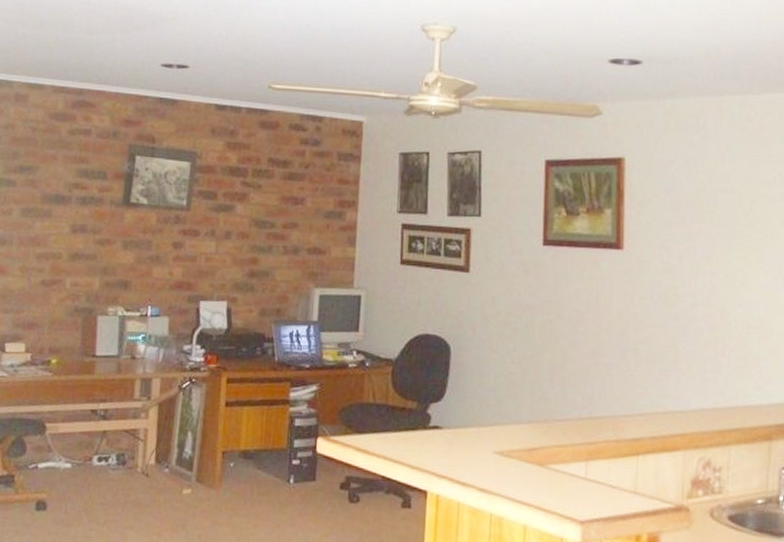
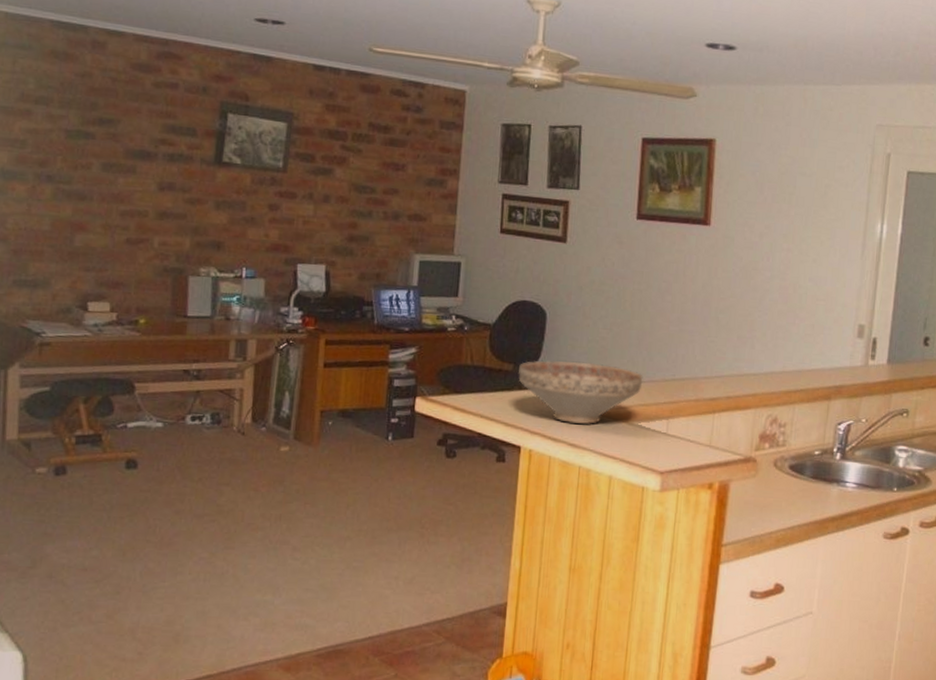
decorative bowl: none [422,397,557,467] -> present [517,360,643,424]

